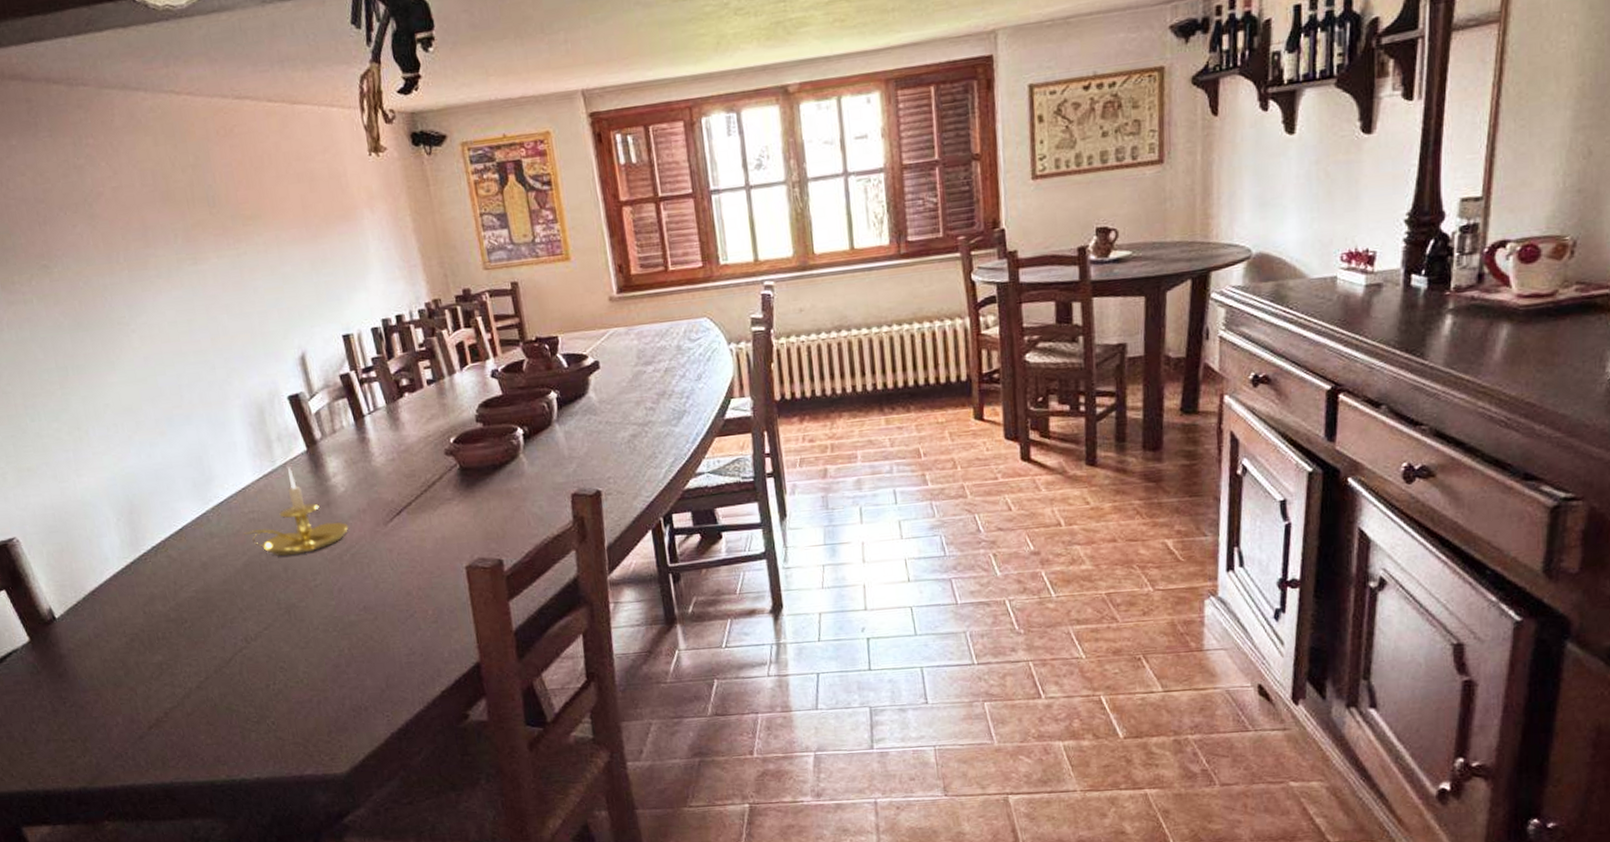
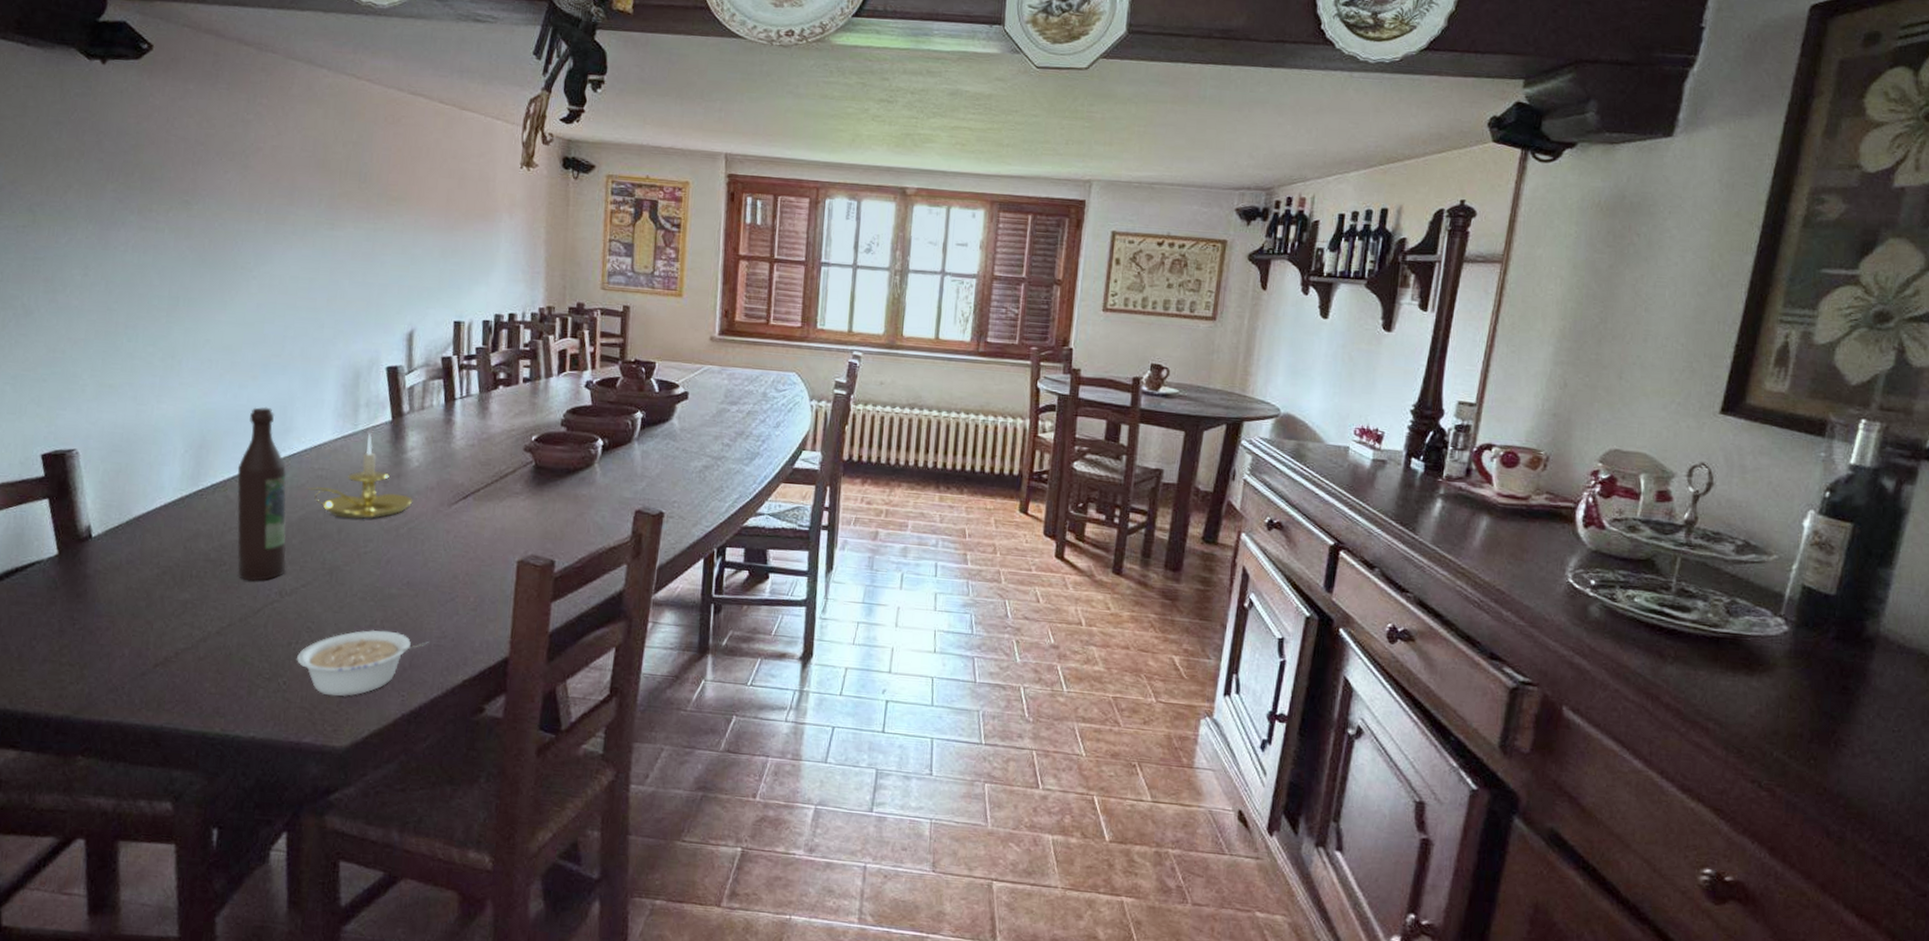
wine bottle: none [168,460,245,634] -> present [237,407,287,582]
legume: none [277,656,399,728] -> present [296,629,429,697]

